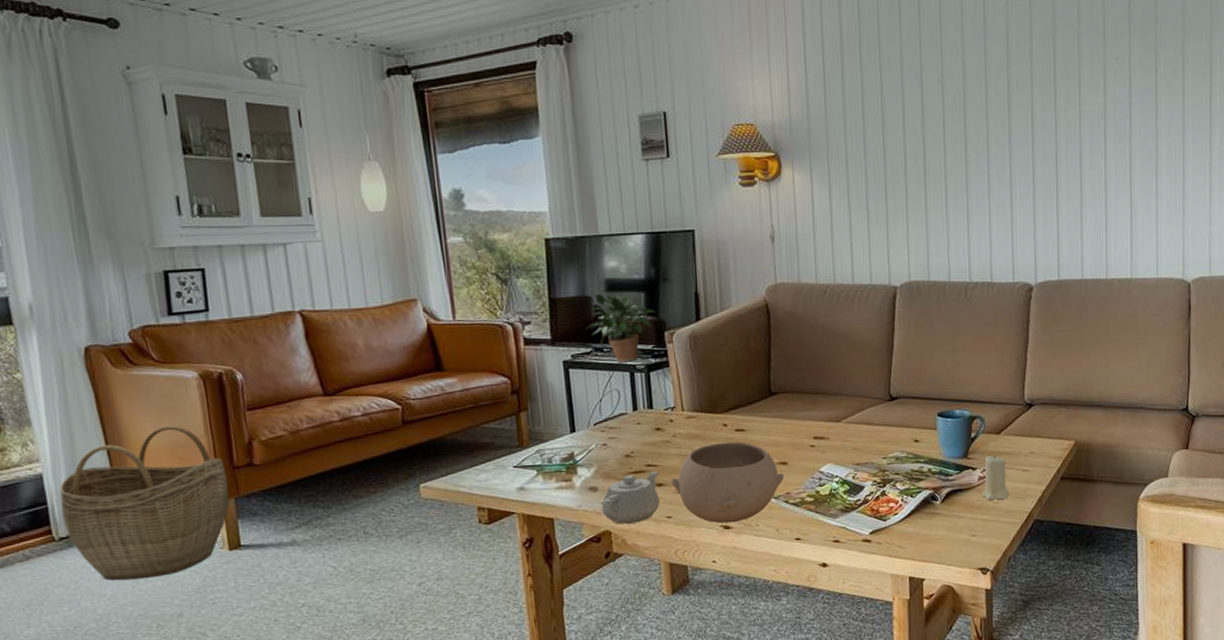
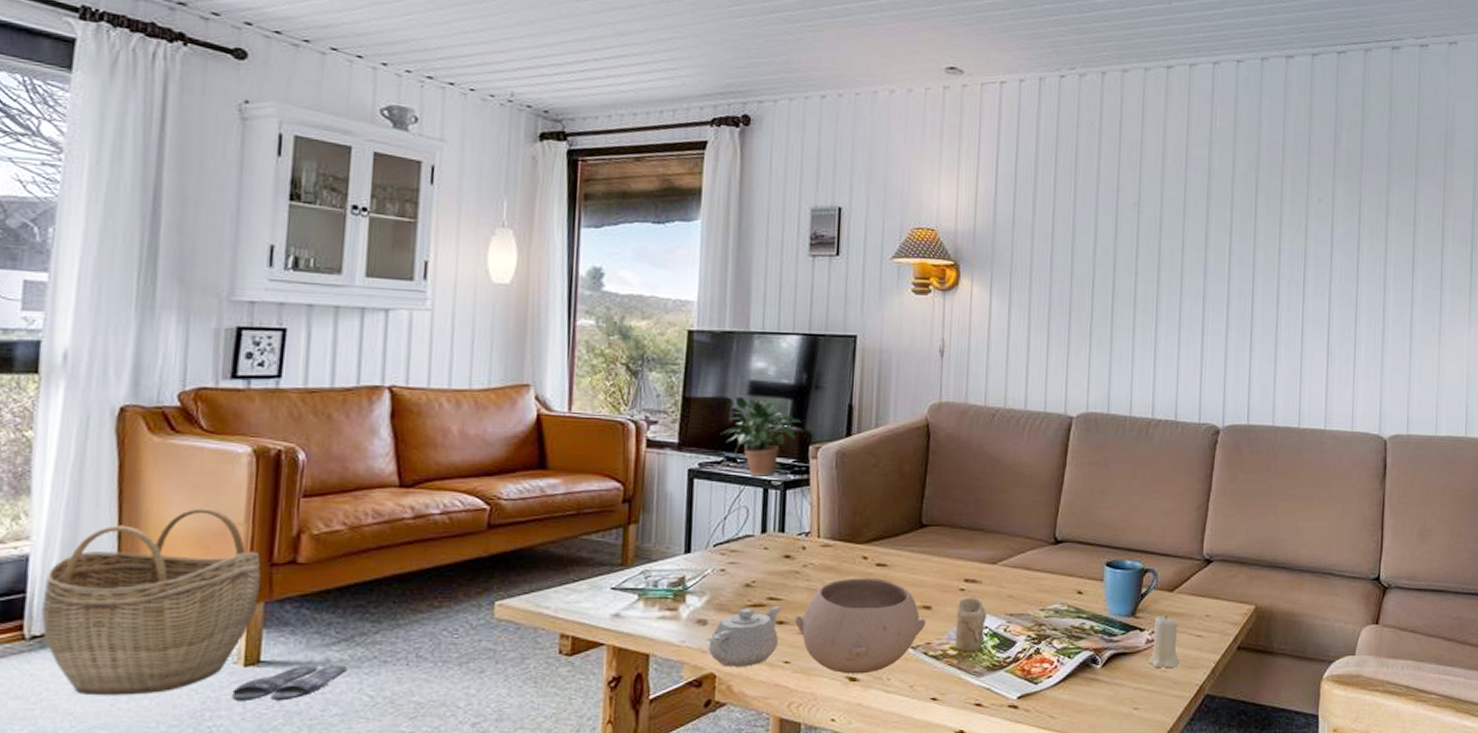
slippers: none [224,544,311,578] -> present [232,665,348,701]
candle: none [809,452,837,498] -> present [954,598,986,651]

